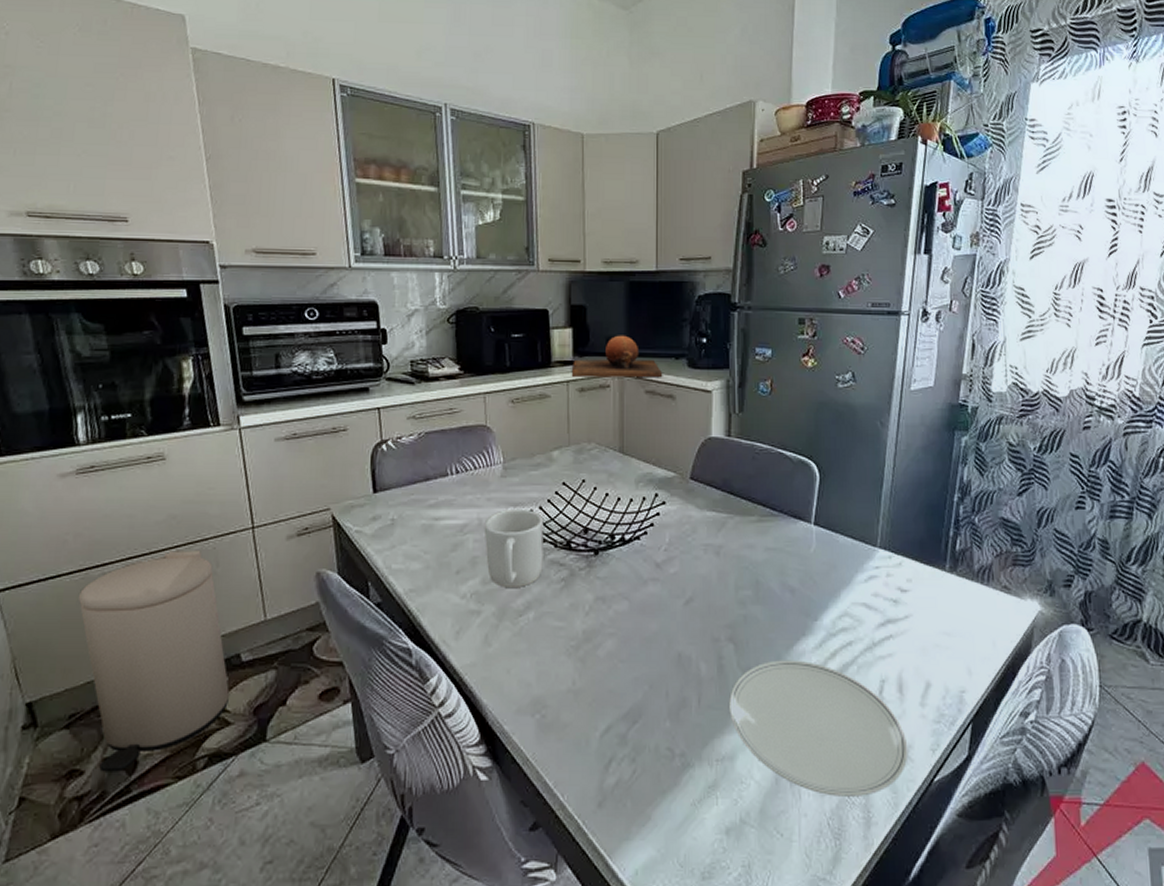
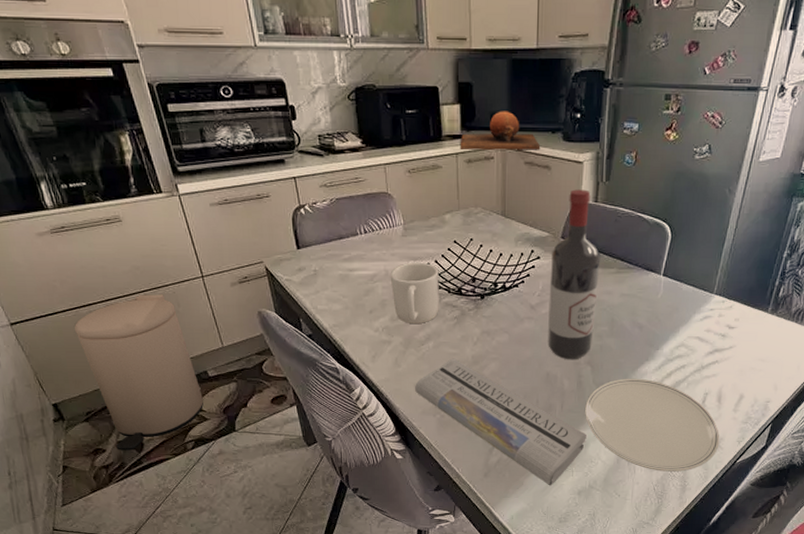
newspaper: none [509,634,735,821] -> present [415,358,588,486]
wine bottle: none [678,422,738,636] -> present [548,189,601,360]

